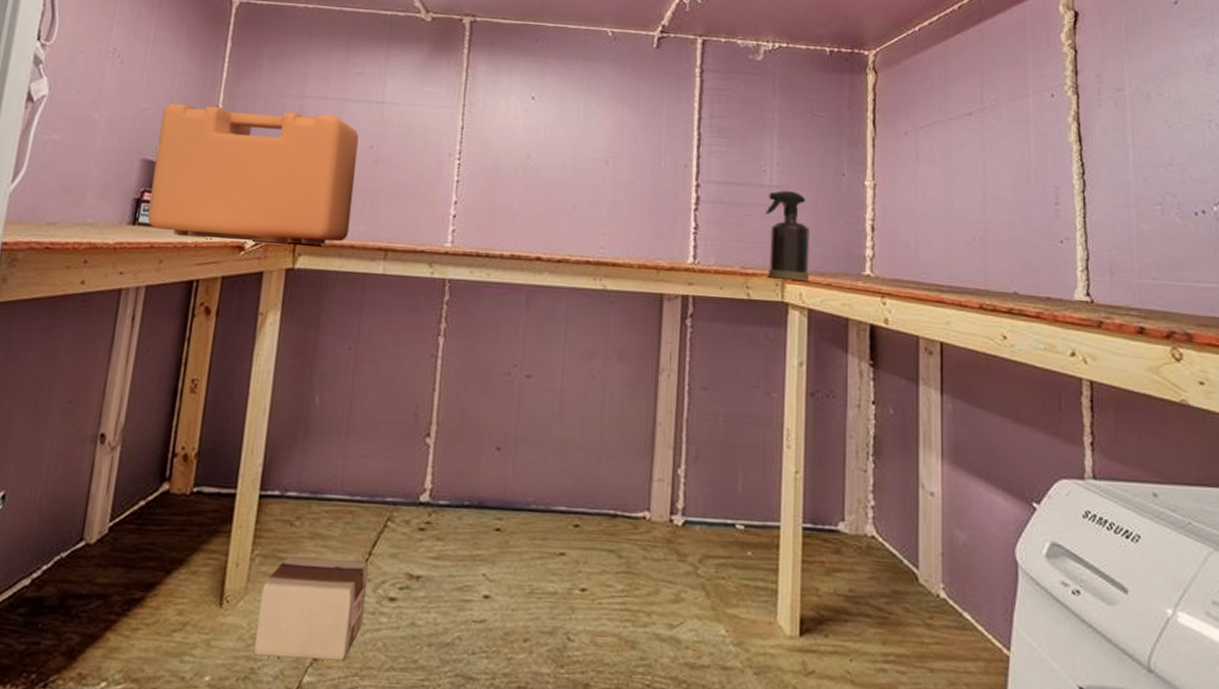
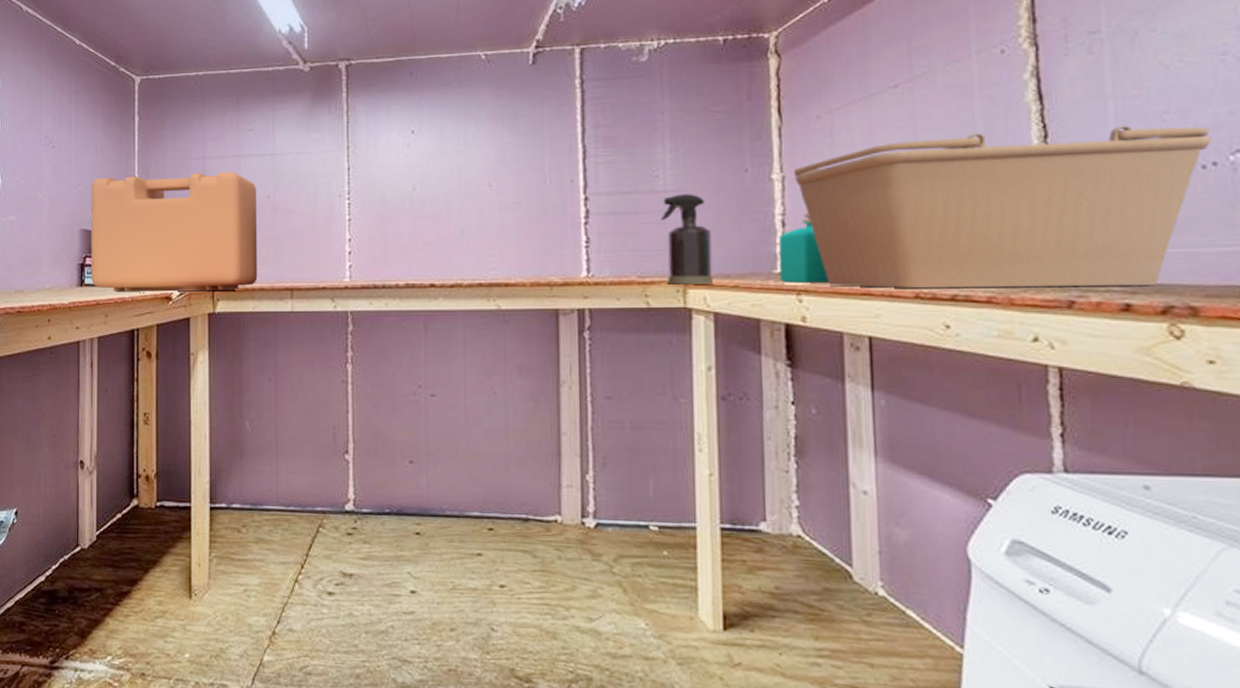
box: present [254,557,370,661] -> none [221,558,308,644]
soap bottle: none [867,221,910,289] -> present [778,213,830,284]
bicycle basket: none [884,163,1202,312] -> present [794,126,1212,289]

